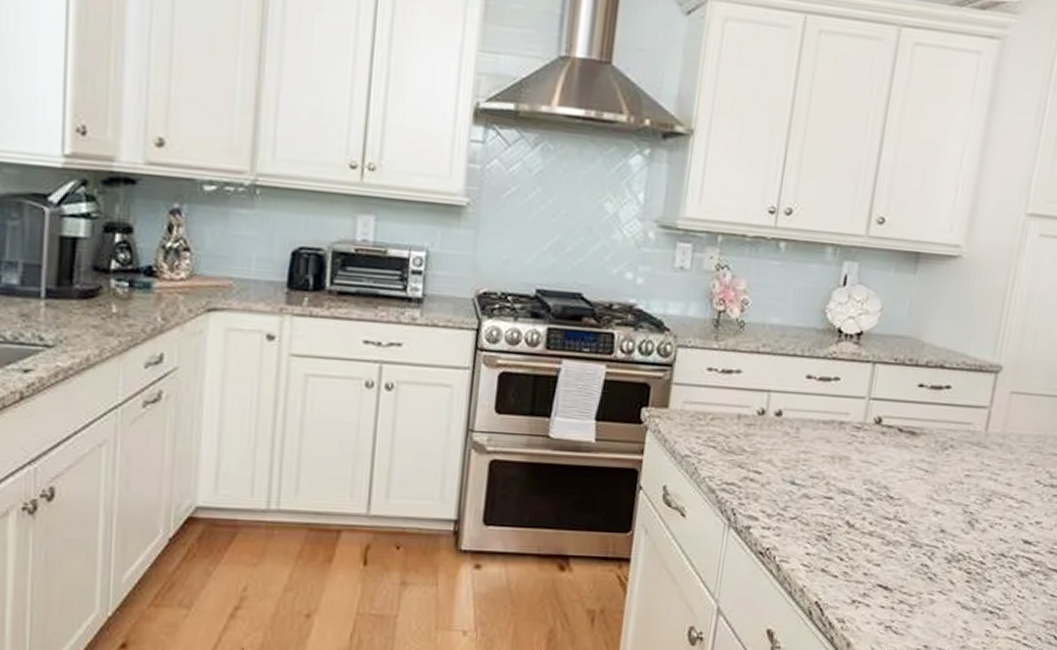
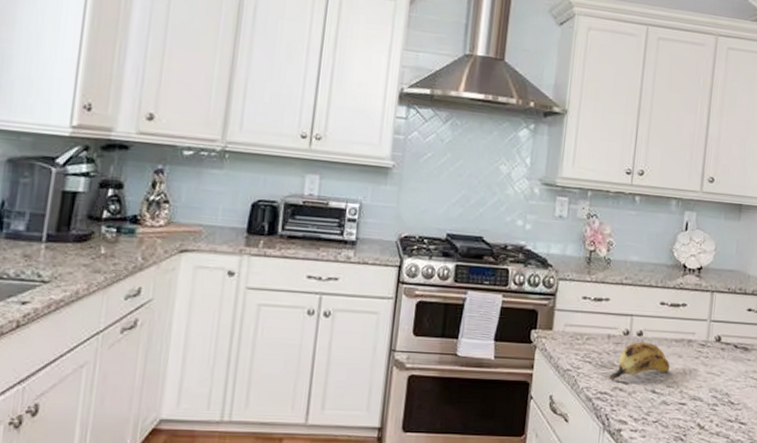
banana: none [737,423,815,469] -> present [608,341,670,380]

